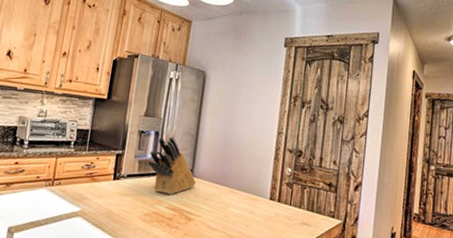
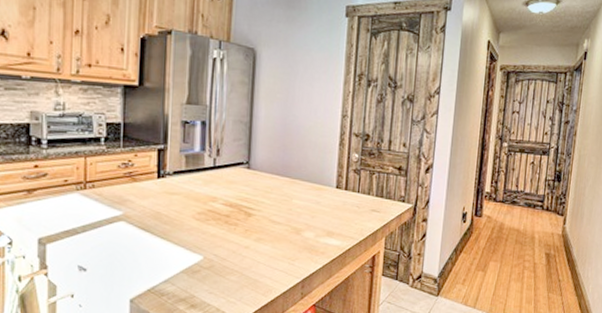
knife block: present [148,136,196,194] -> none [196,126,253,190]

